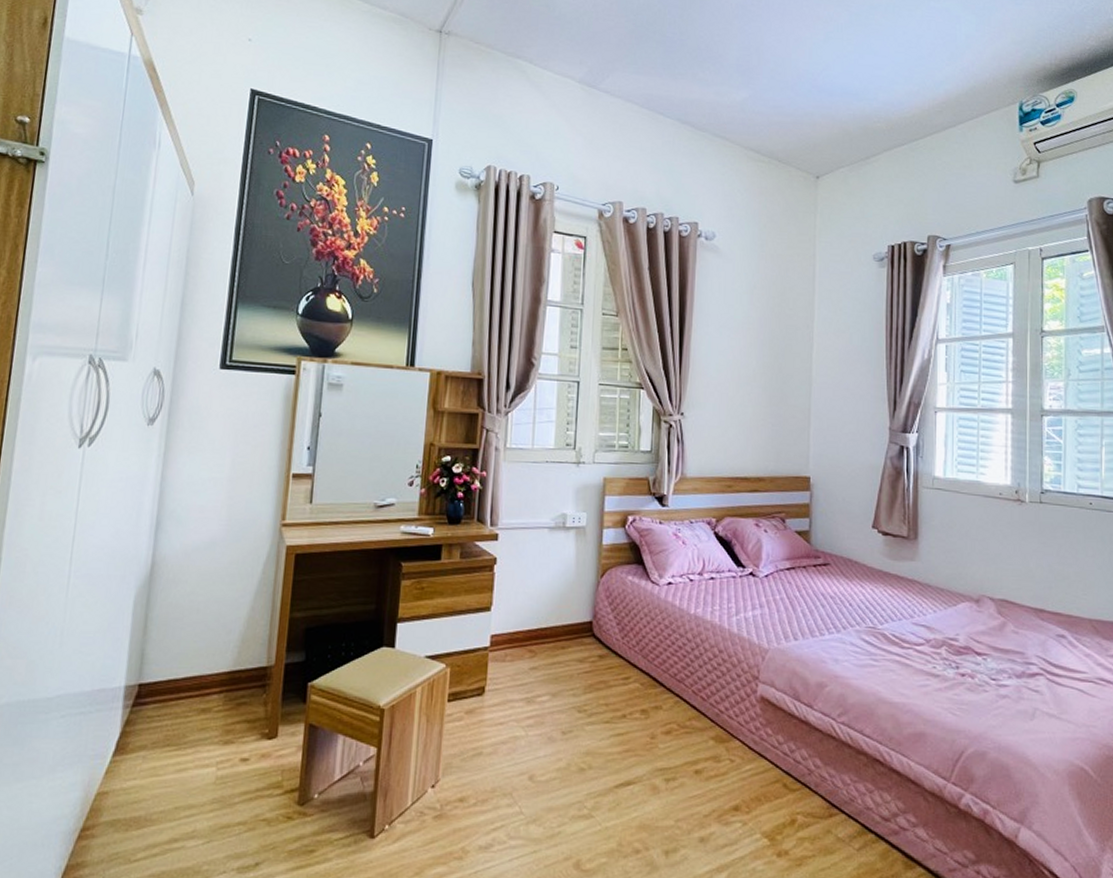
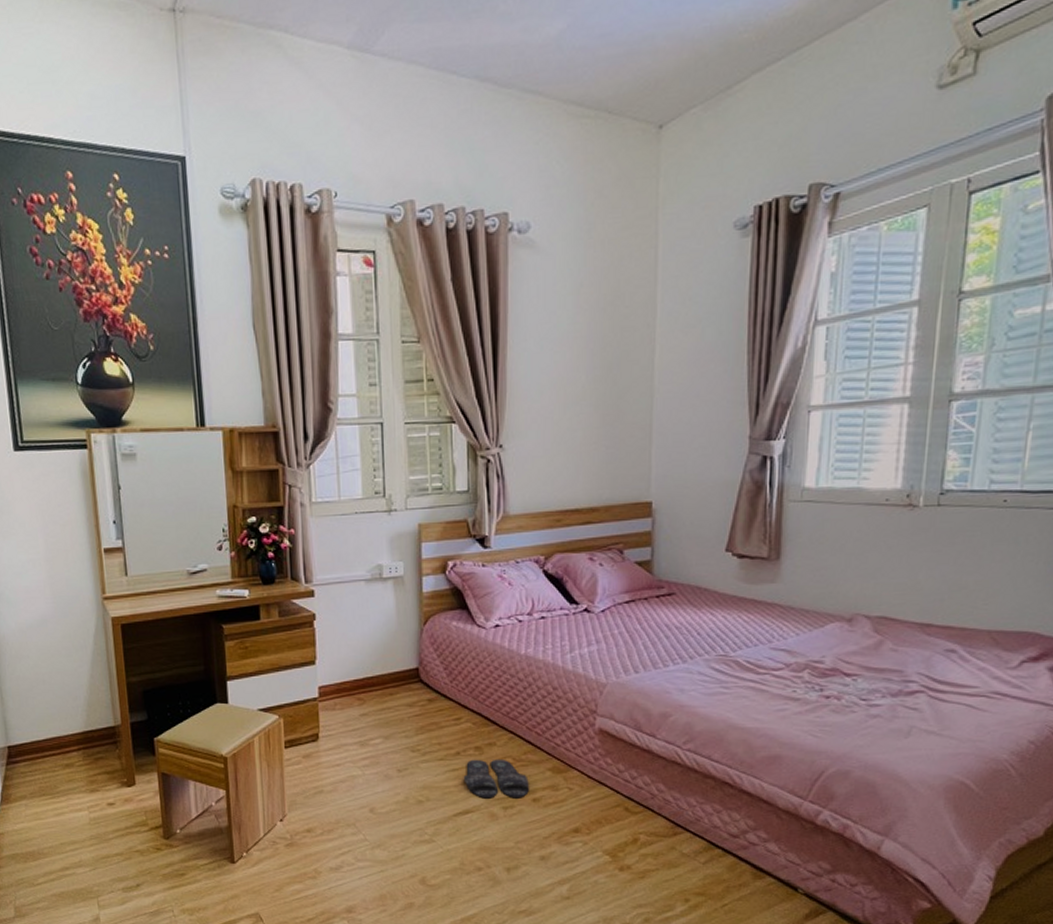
slippers: none [627,723,692,770] -> present [463,758,529,799]

